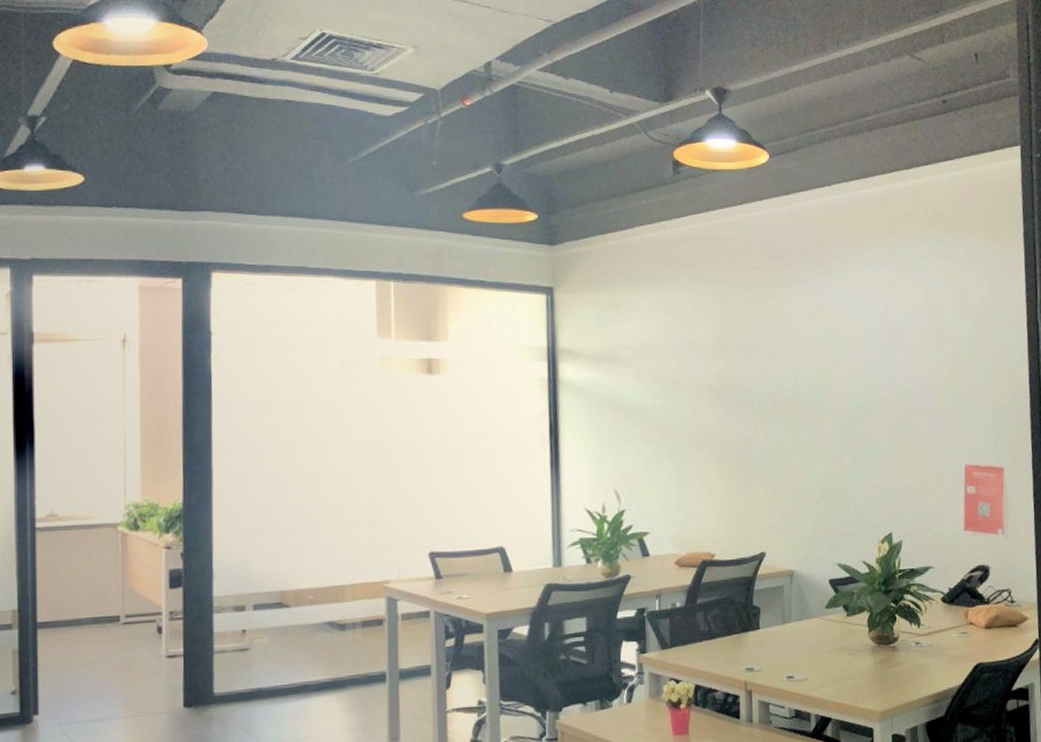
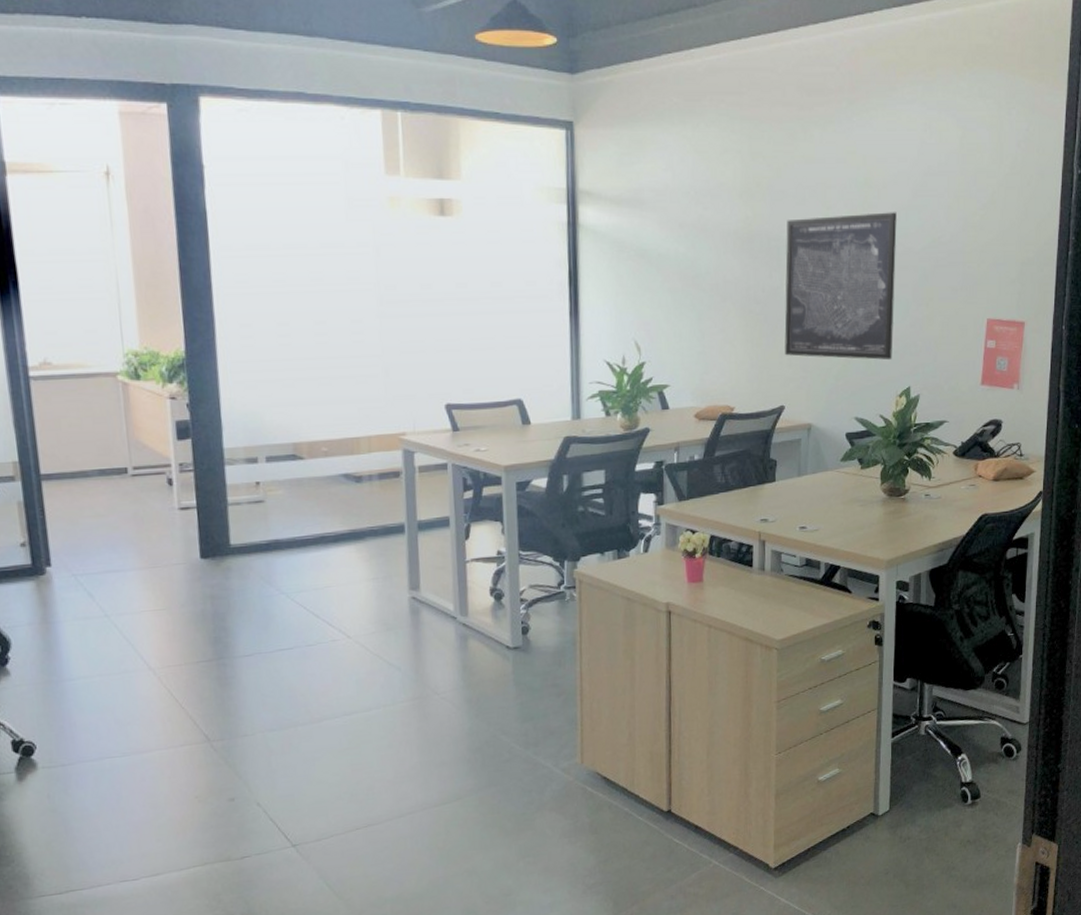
wall art: none [759,364,872,506] -> present [784,212,897,360]

